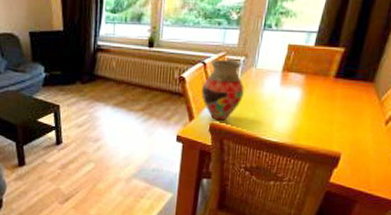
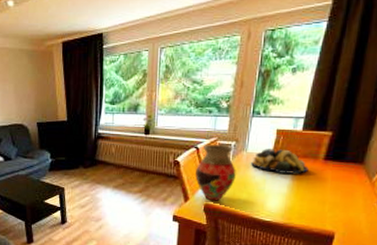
fruit bowl: none [260,65,319,92] -> present [251,149,309,174]

